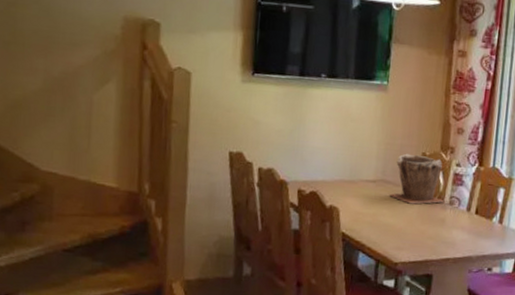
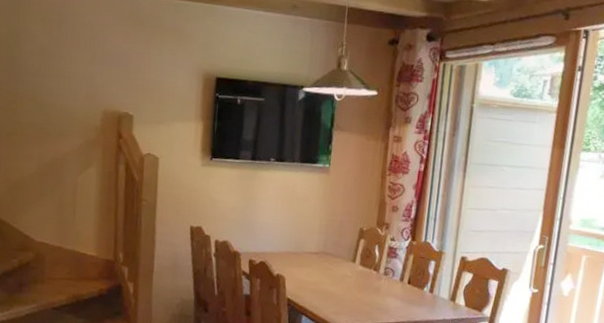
plant pot: present [389,153,443,205] -> none [329,229,379,275]

